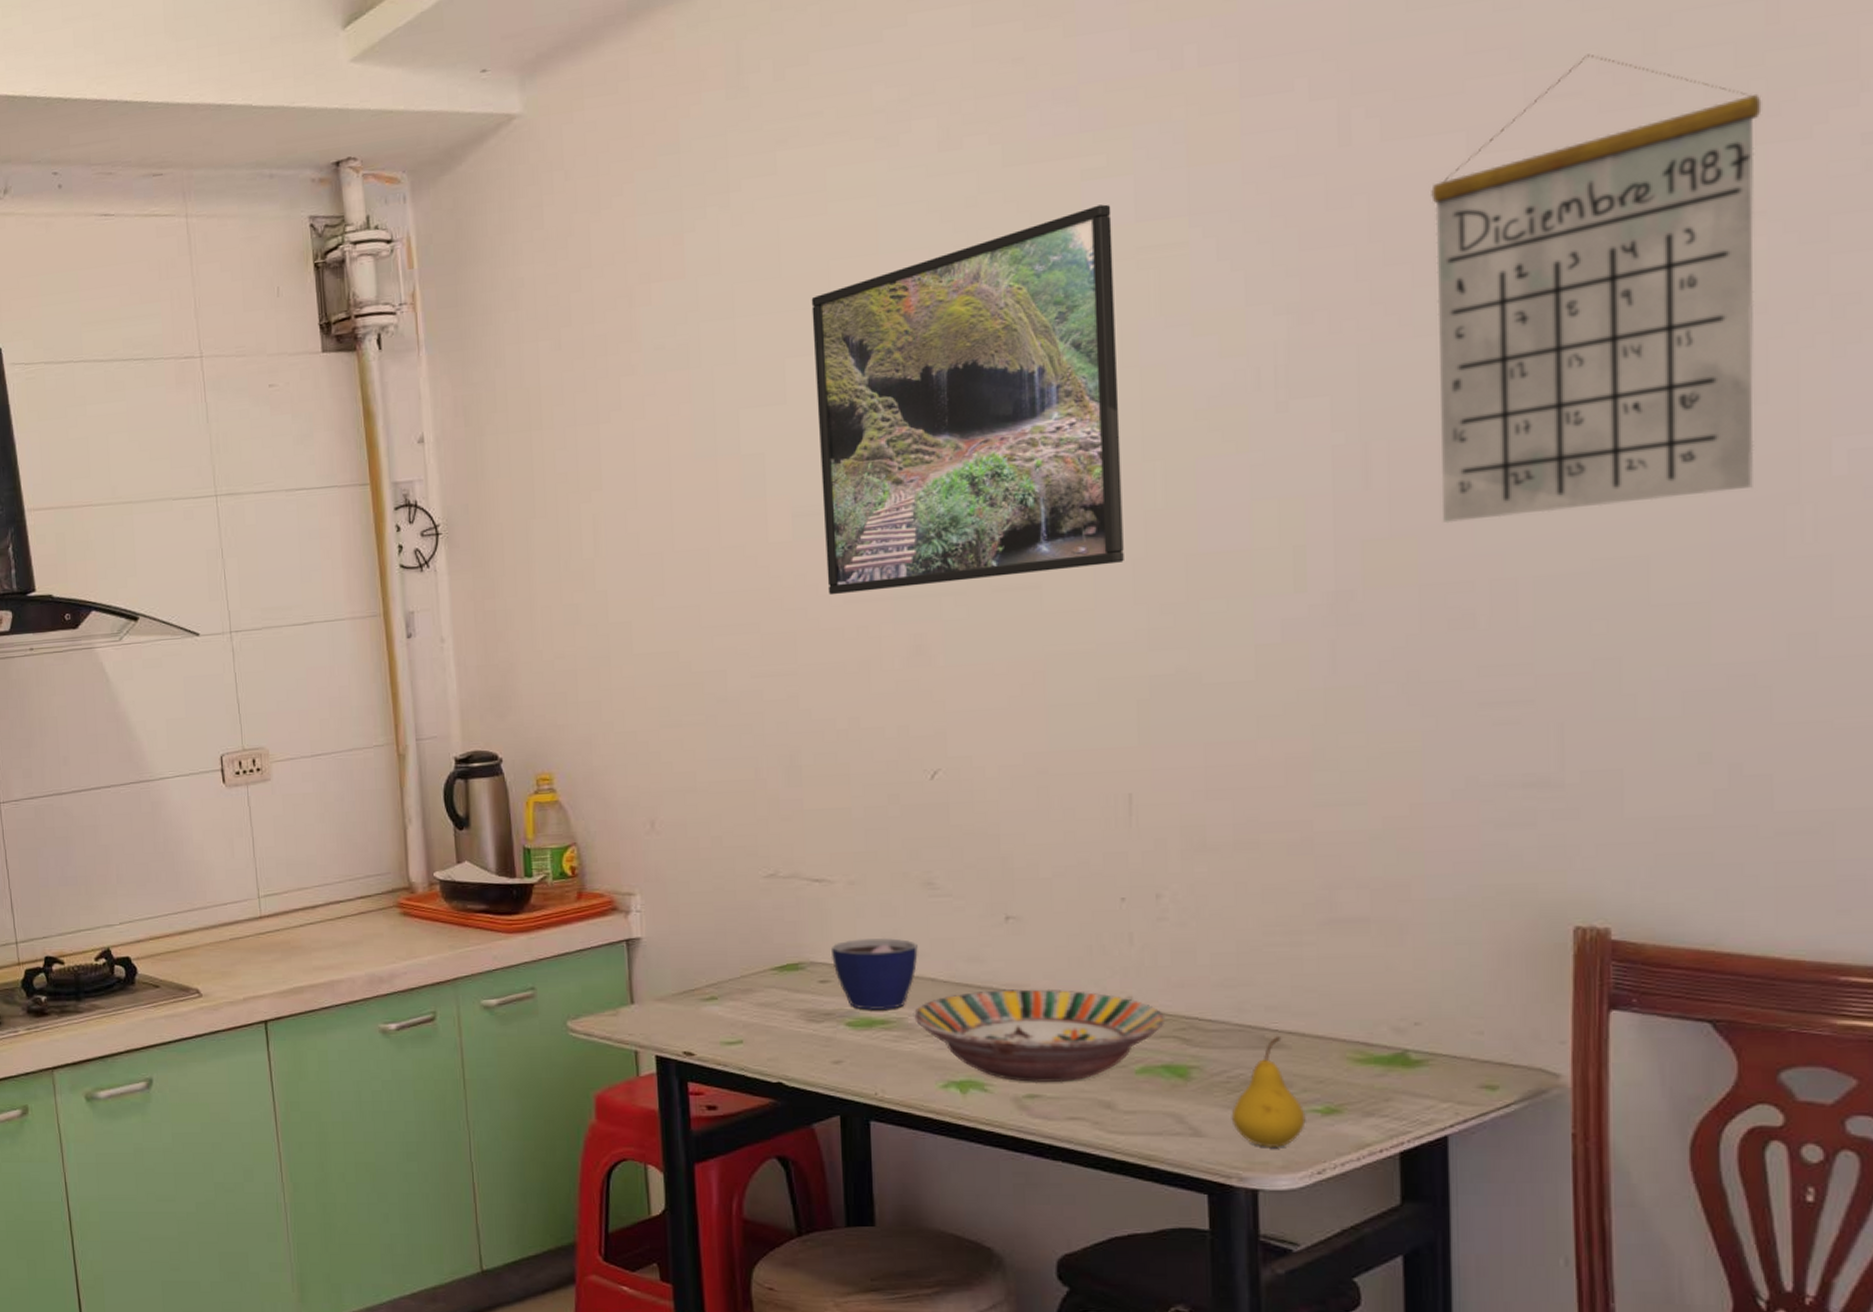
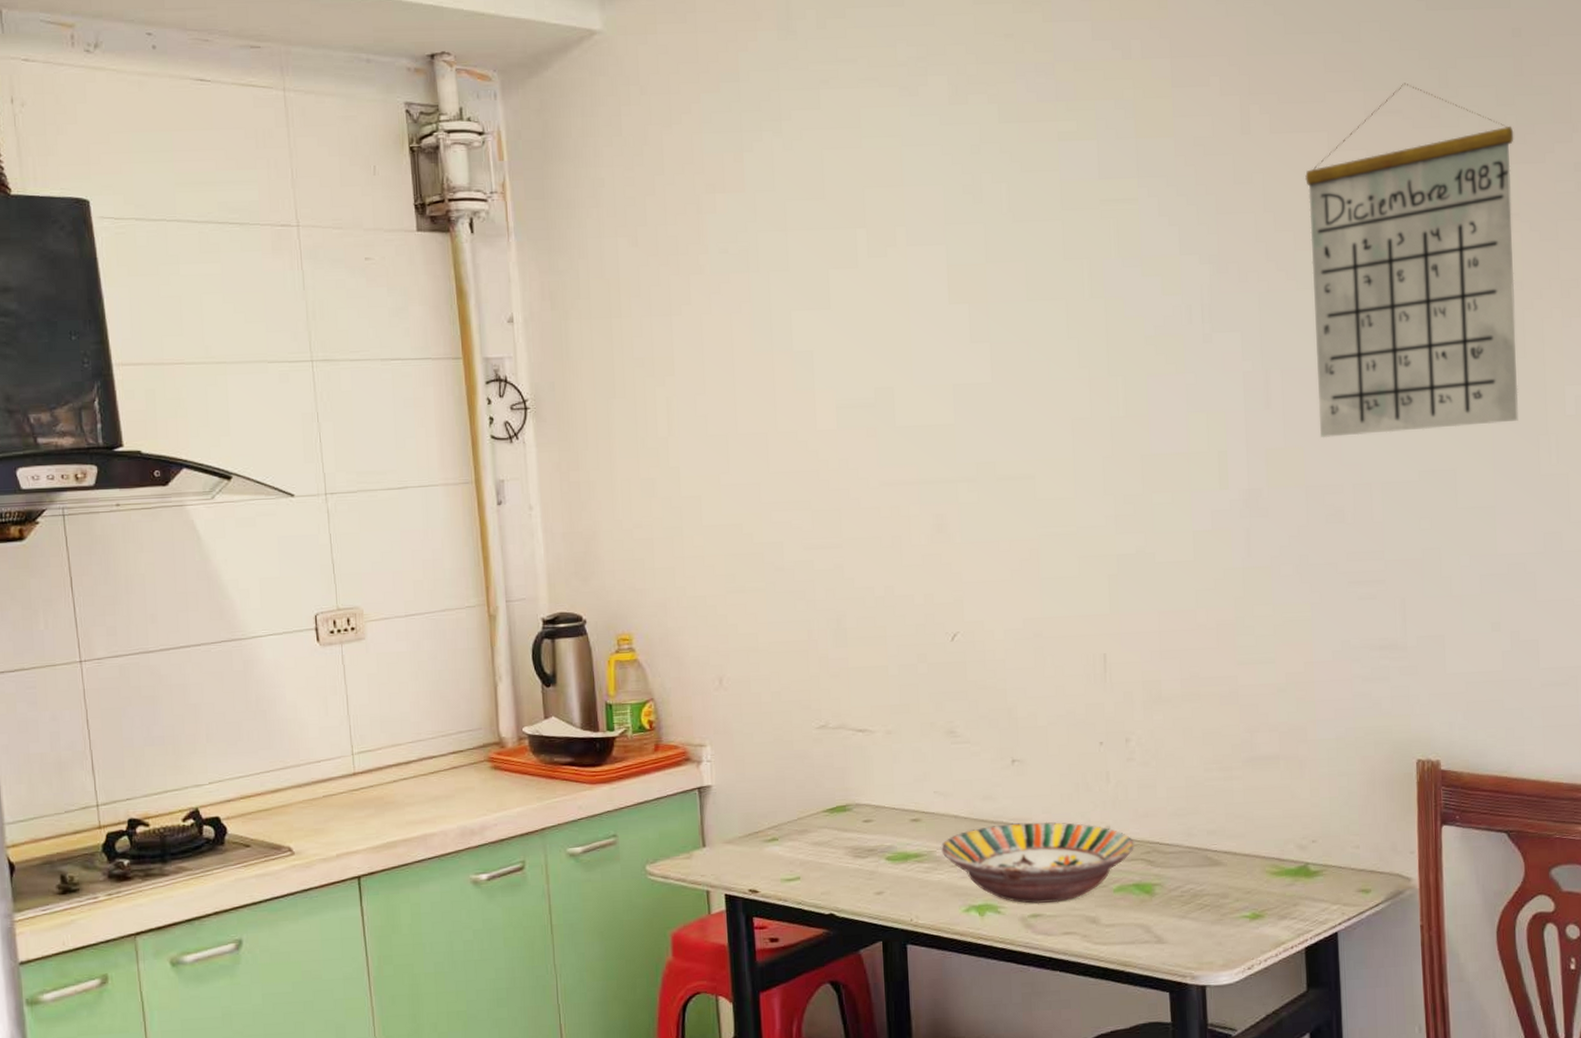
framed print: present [811,204,1124,595] -> none [850,162,1096,479]
cup: present [831,937,918,1011] -> none [873,780,944,846]
fruit: present [1231,1035,1306,1149] -> none [1185,855,1239,950]

